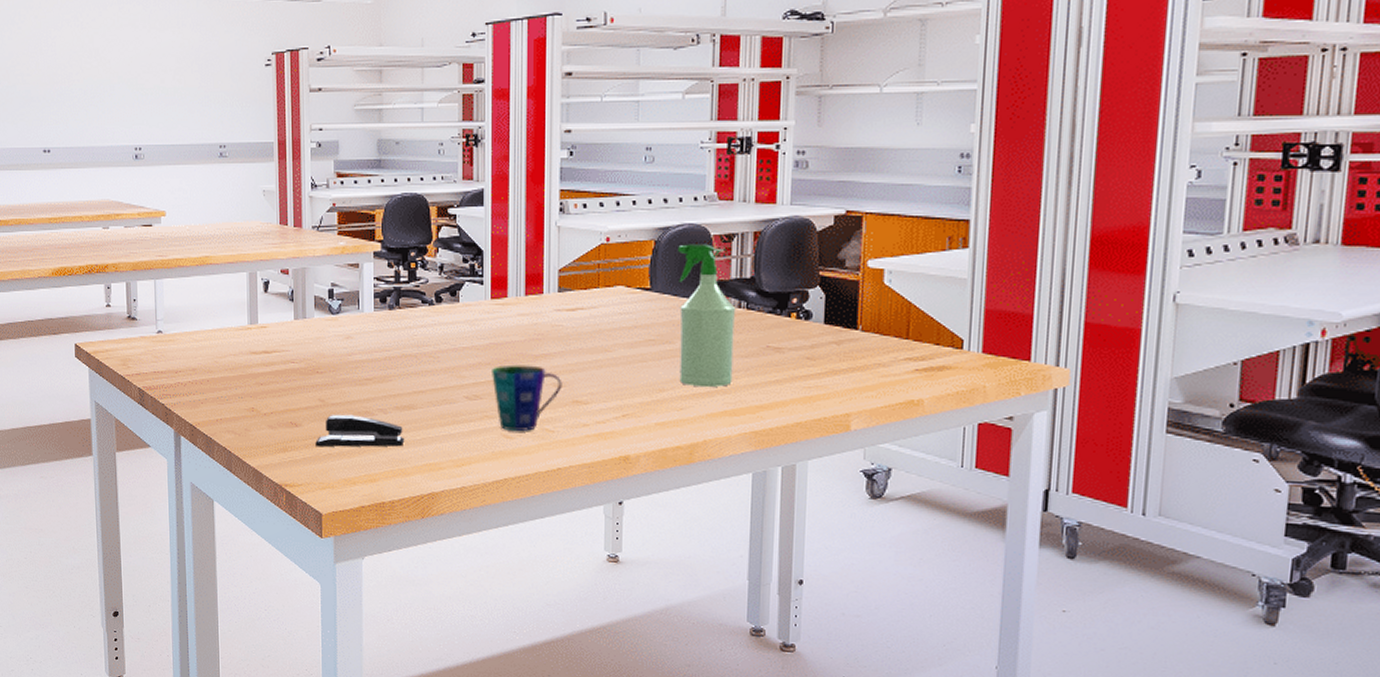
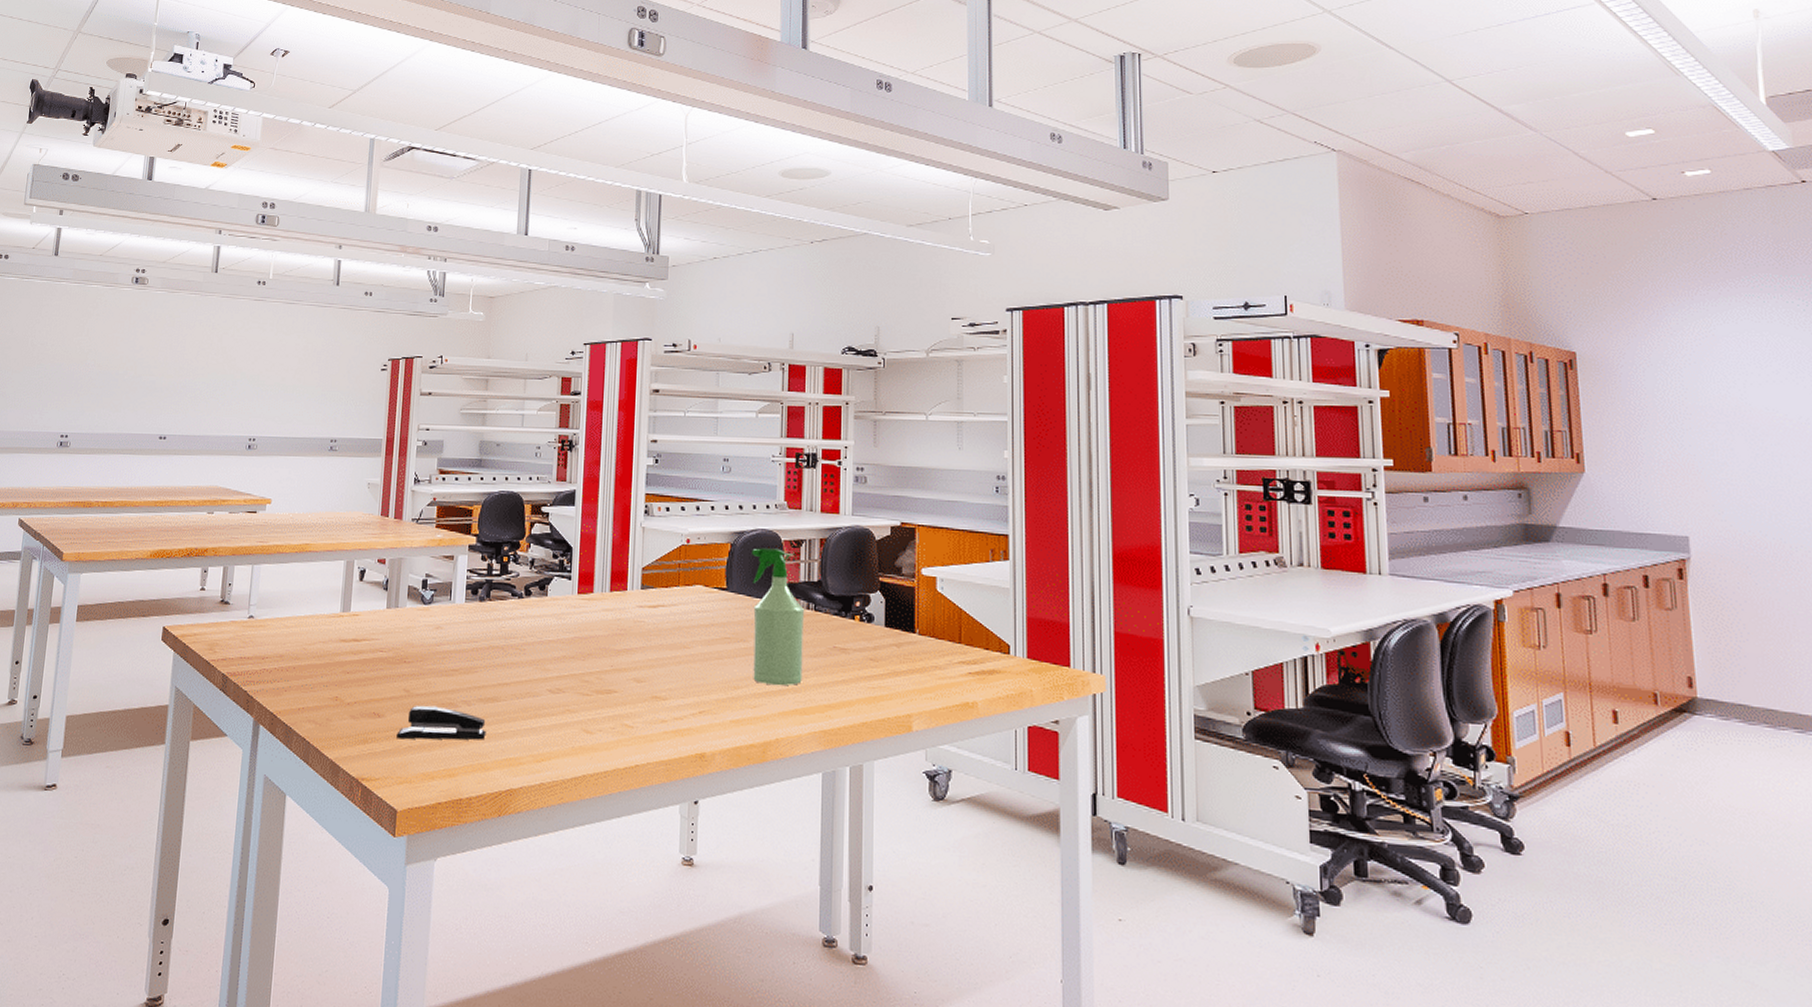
cup: present [492,364,562,432] -> none [575,658,643,727]

